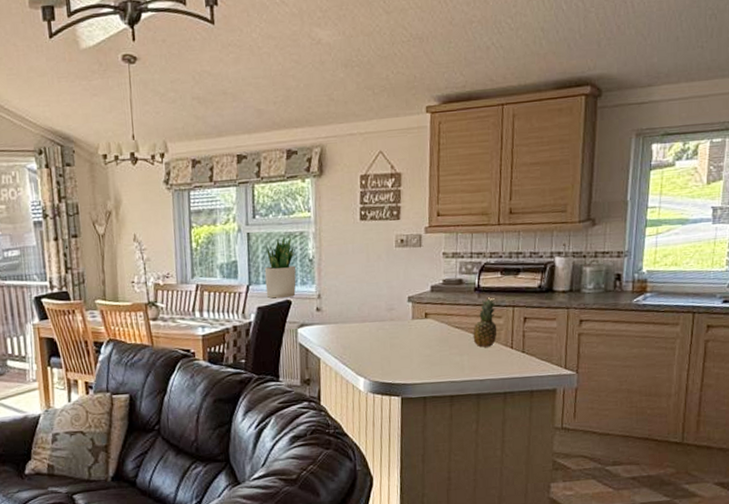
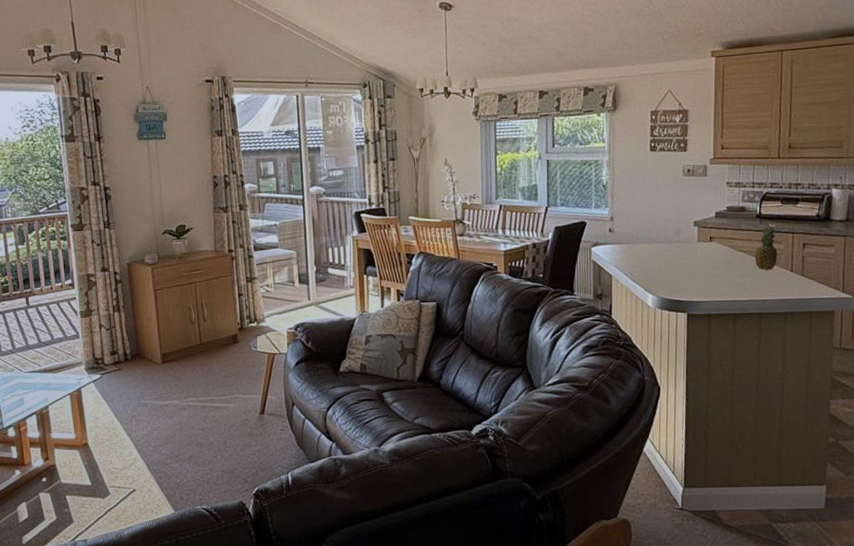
planter: present [264,236,297,299] -> none [562,164,591,220]

